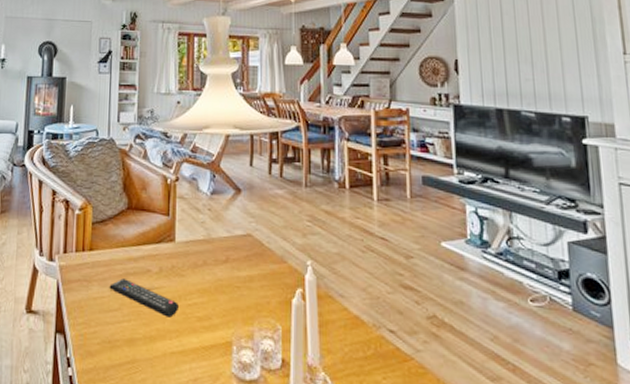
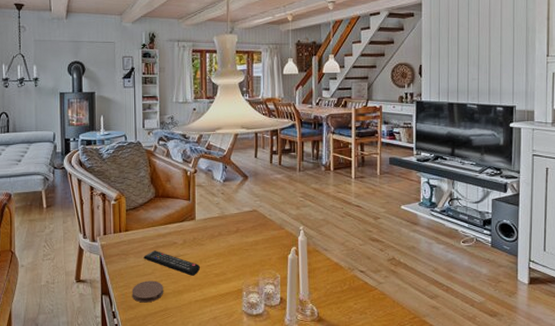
coaster: none [92,318,133,350] -> present [132,281,164,303]

